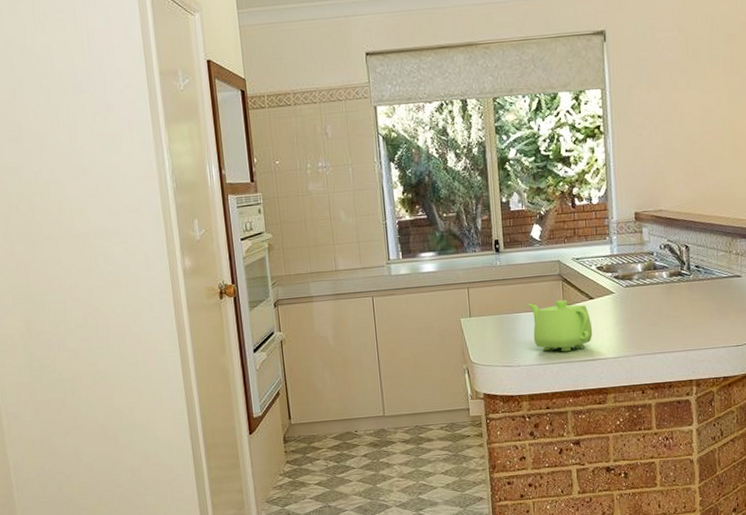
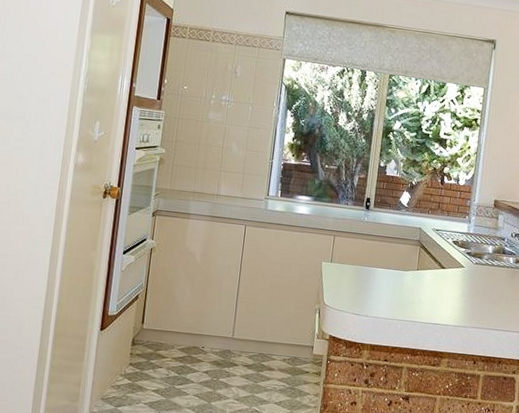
teapot: present [527,299,593,352] -> none [384,261,440,312]

